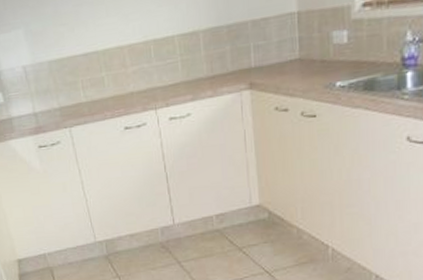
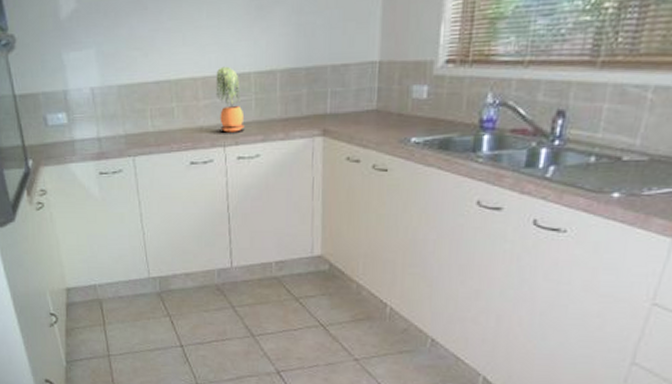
potted plant: none [141,32,173,96] -> present [215,66,245,133]

